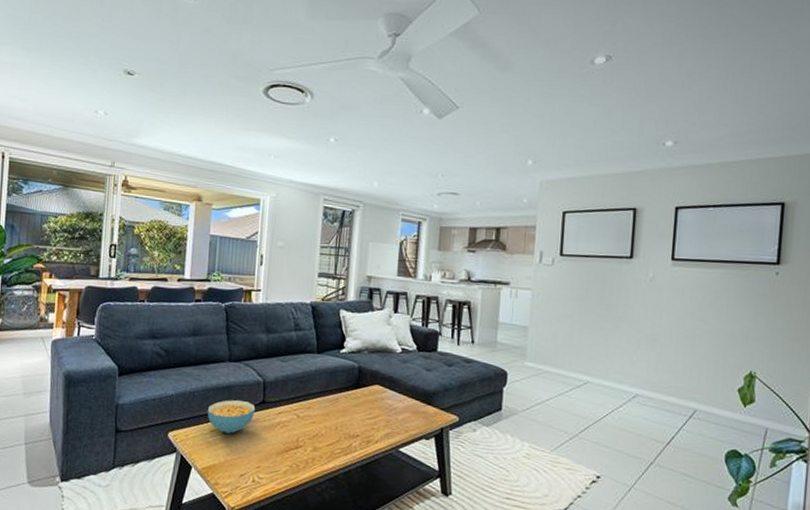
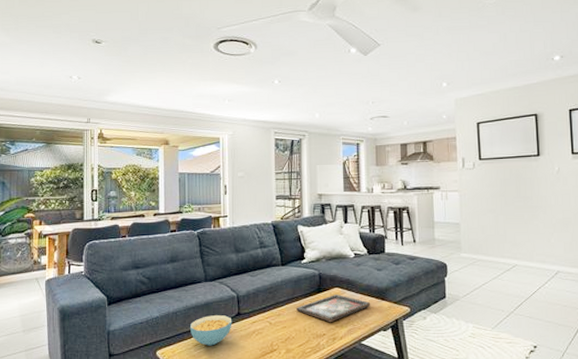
decorative tray: none [329,392,415,424] -> present [296,295,371,323]

